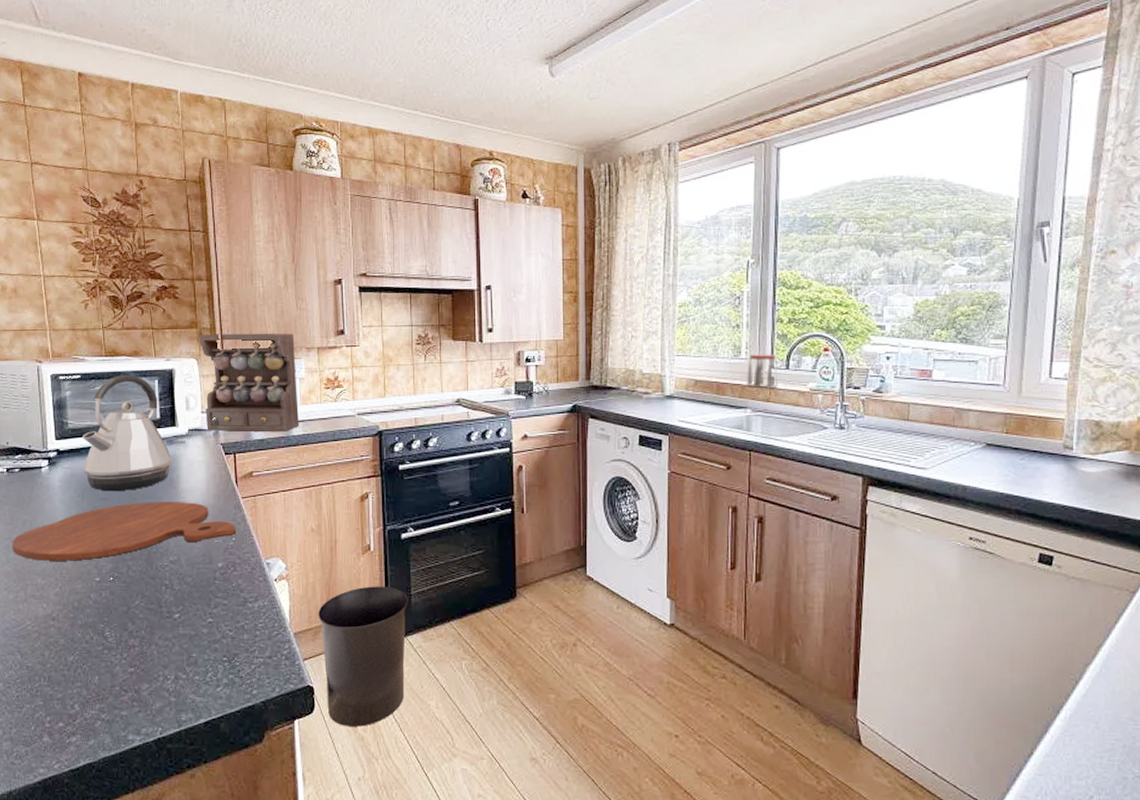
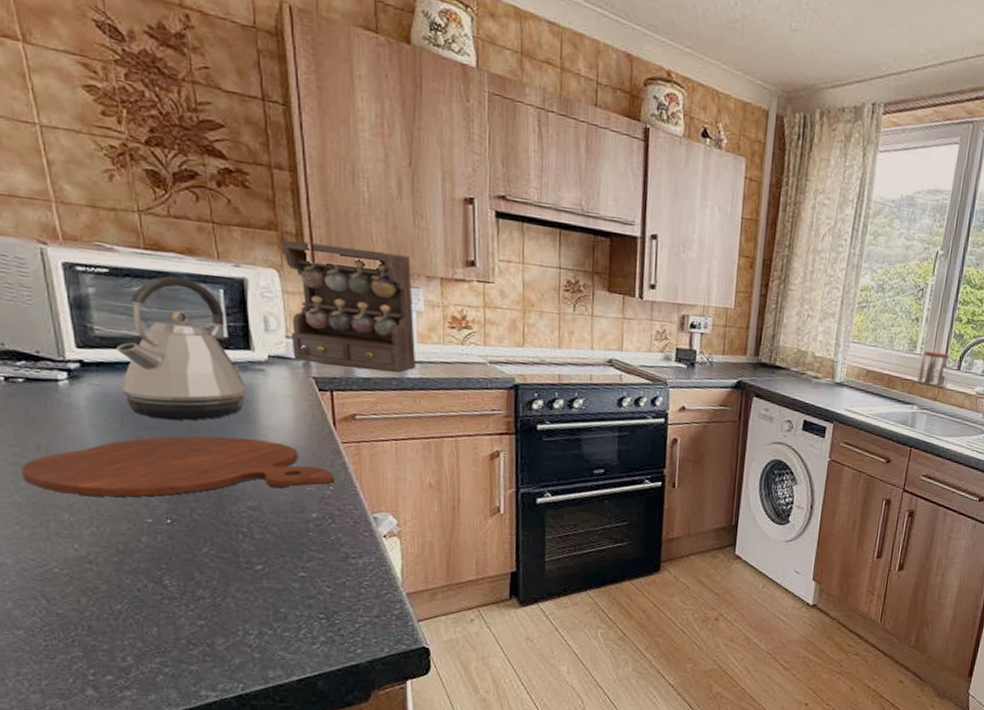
waste bin: present [318,586,408,727] -> none [436,550,541,689]

